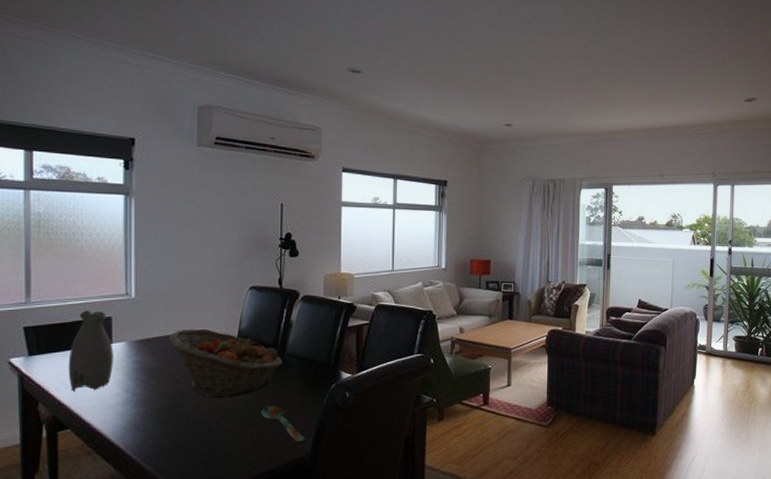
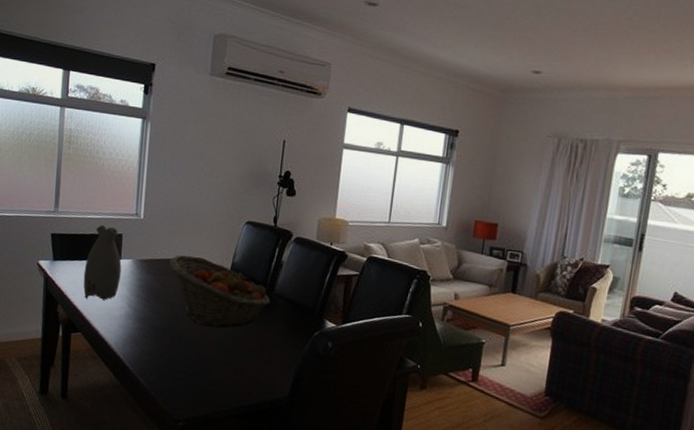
spoon: present [261,406,305,443] -> none [245,342,284,384]

